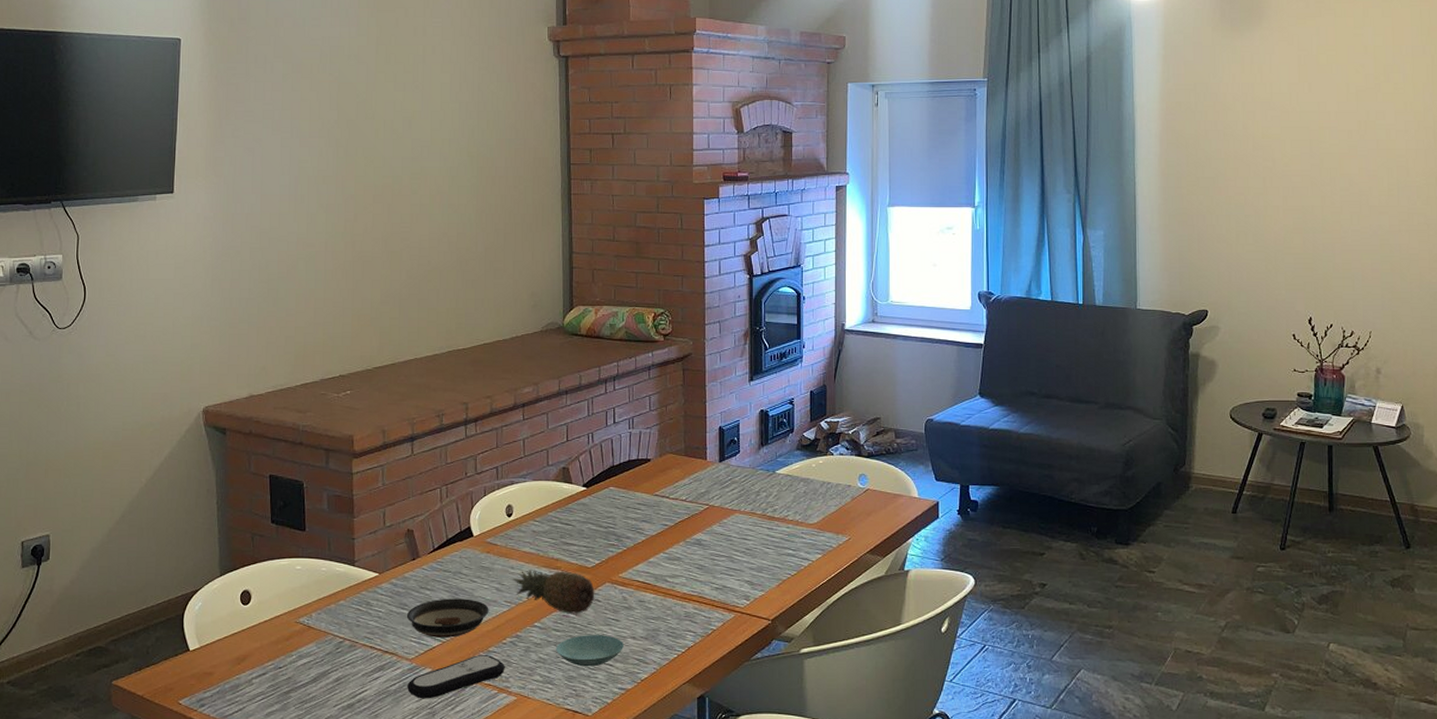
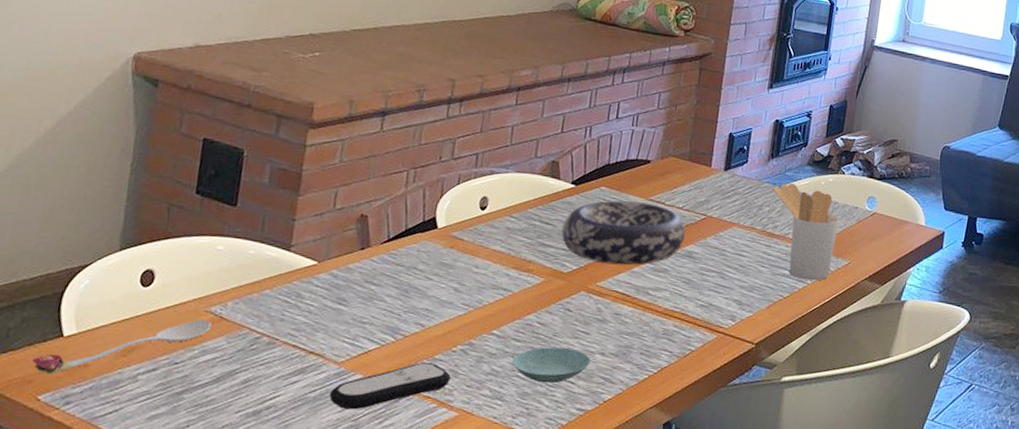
spoon: none [170,629,303,683] -> present [32,319,212,375]
saucer: present [406,598,489,638] -> none [342,295,443,341]
fruit: present [512,570,595,615] -> none [475,270,567,325]
decorative bowl: none [581,498,693,557] -> present [561,200,686,266]
utensil holder: none [767,467,835,558] -> present [773,182,840,281]

